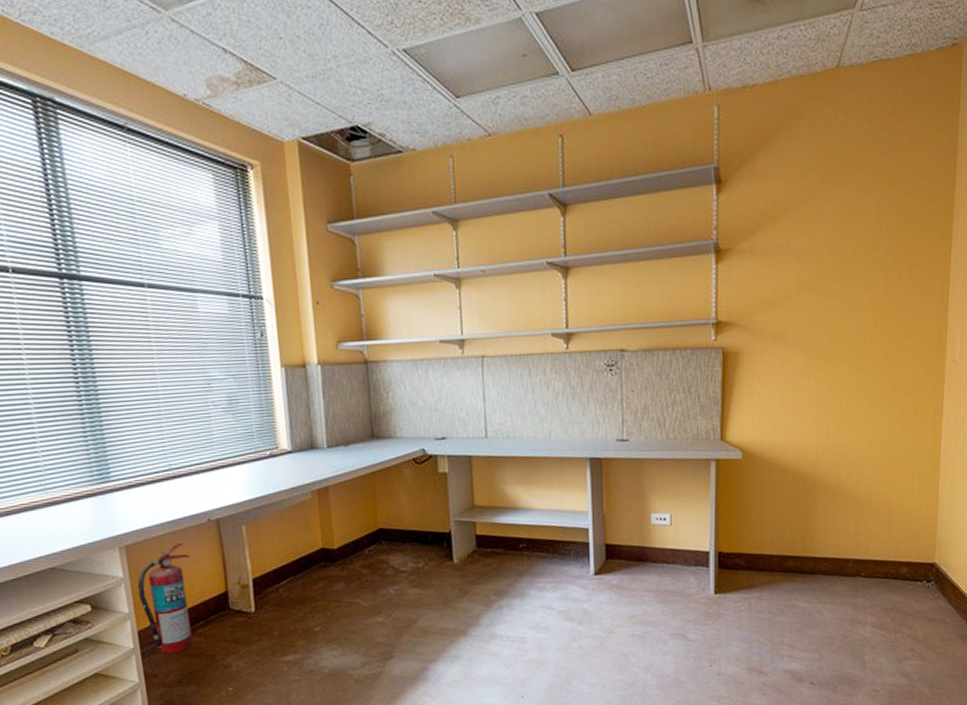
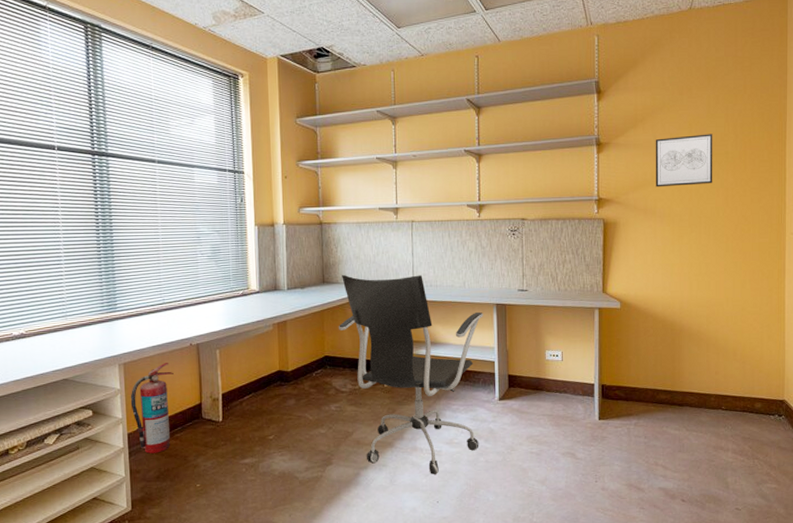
office chair: none [394,425,574,665] -> present [339,275,483,474]
wall art: none [788,234,861,306] -> present [655,134,713,188]

